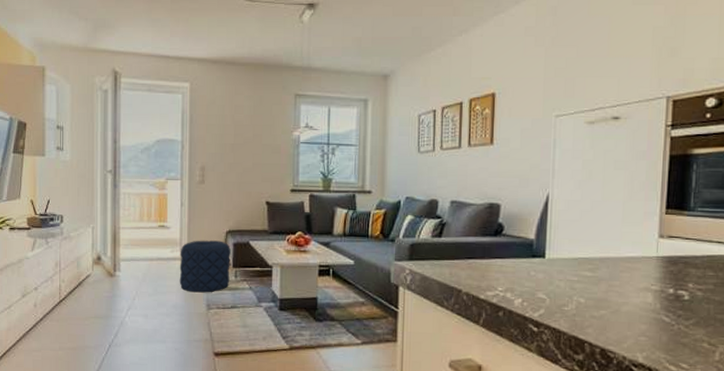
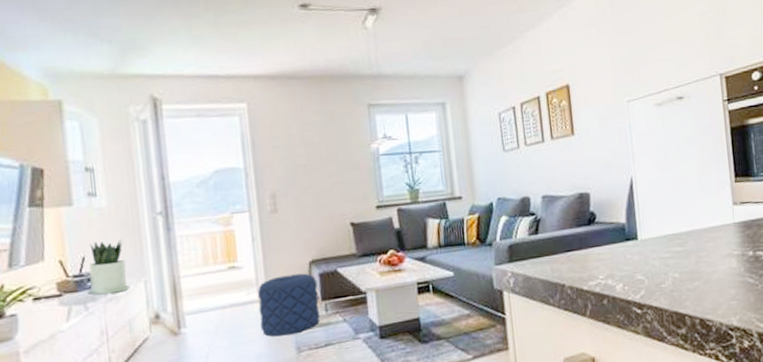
planter: none [48,189,82,234] -> present [87,240,131,296]

